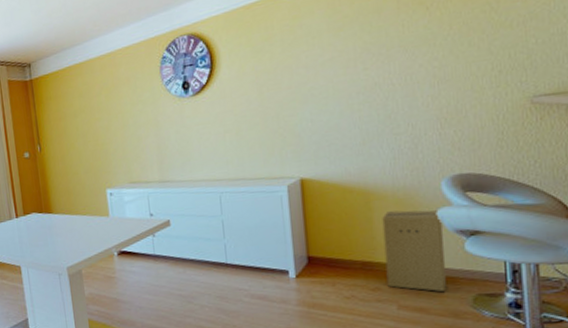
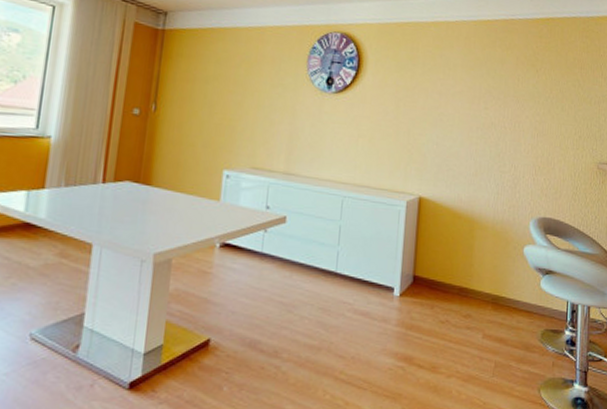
cardboard box: present [382,210,446,292] -> none [477,242,526,324]

